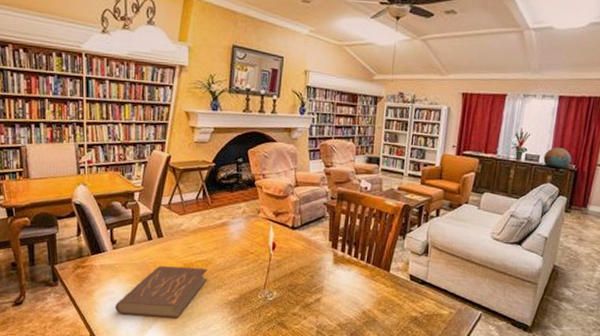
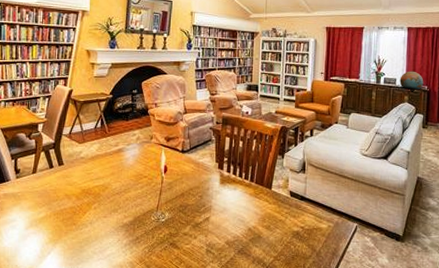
book: present [115,266,207,318] -> none [16,192,104,243]

